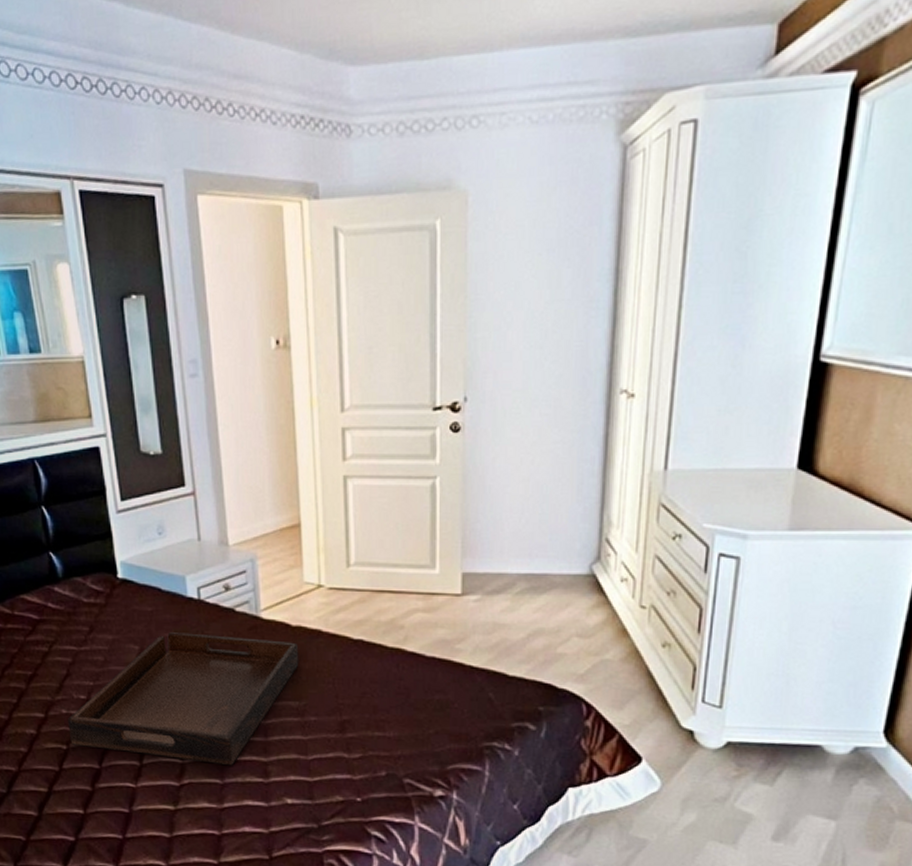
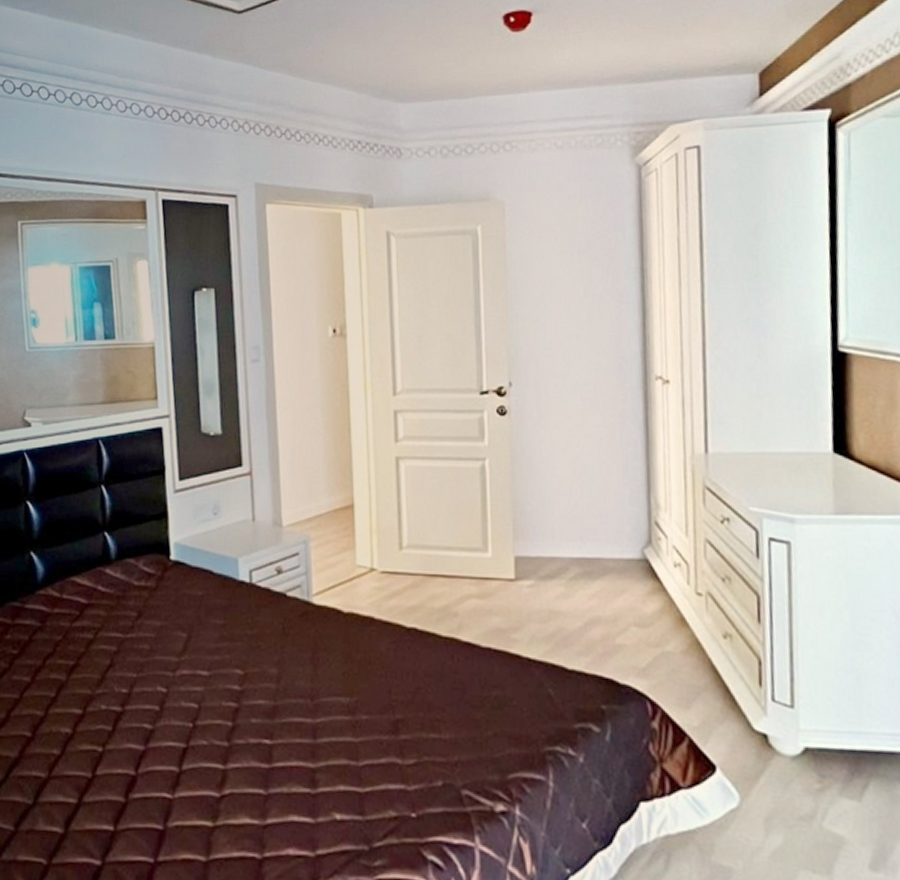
serving tray: present [68,632,299,766] -> none [106,618,351,773]

